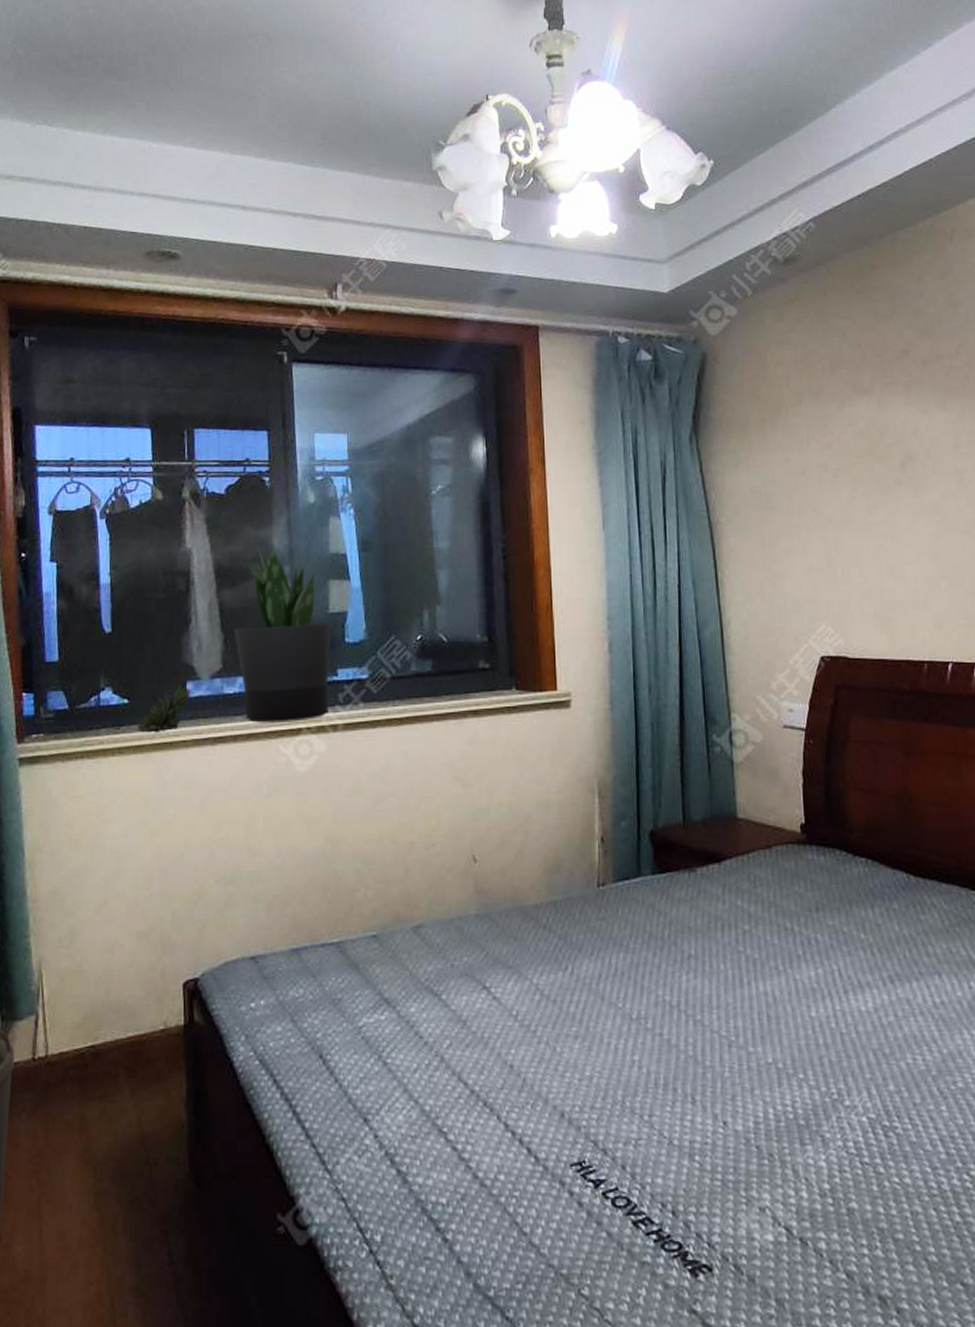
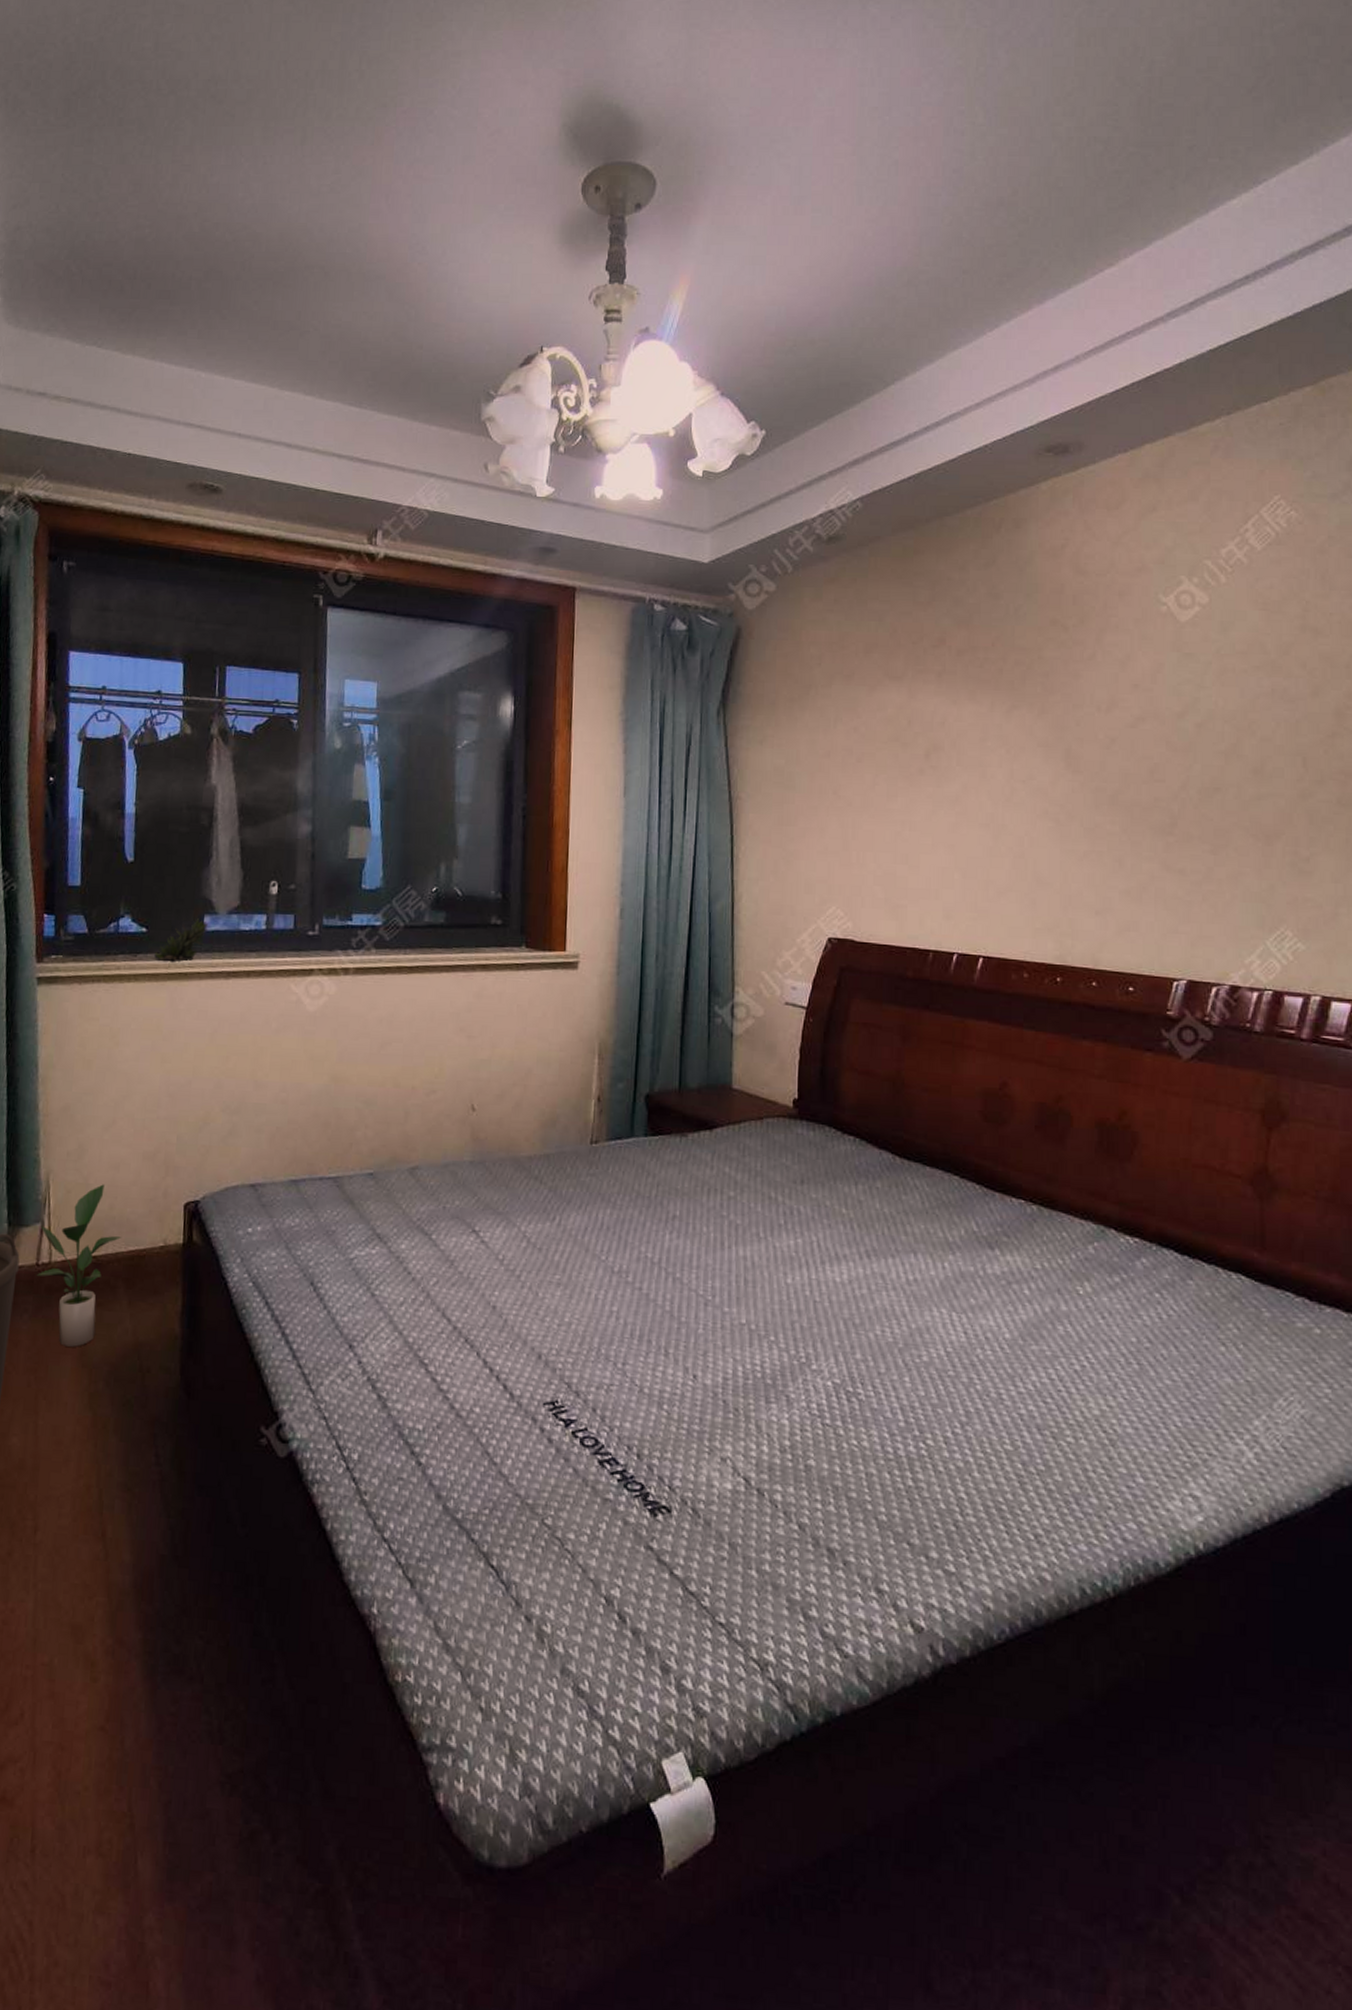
potted plant: none [33,969,119,1144] -> present [36,1184,121,1347]
planter: present [234,544,331,723] -> none [253,785,349,963]

